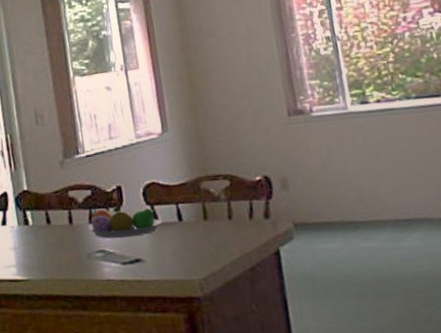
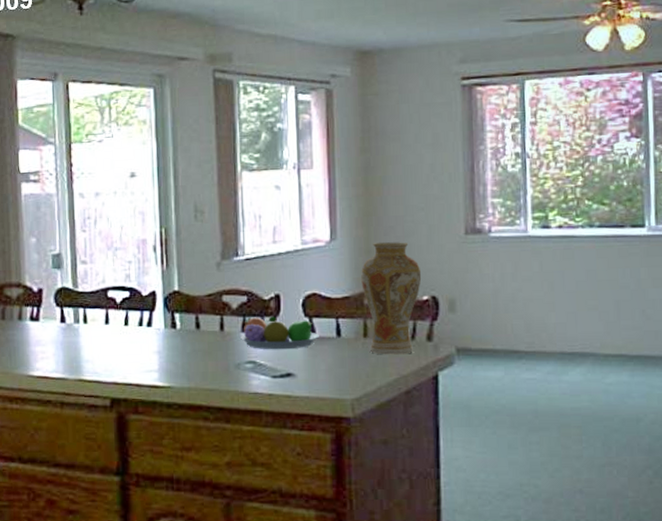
vase: none [194,128,254,235] -> present [361,241,422,355]

